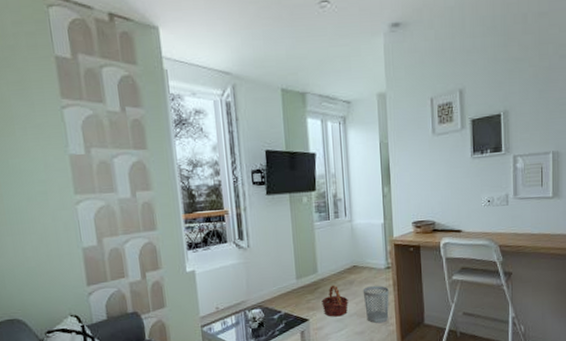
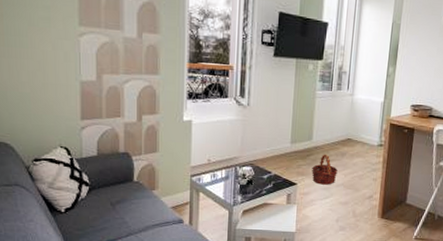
wastebasket: present [362,285,389,324] -> none [352,160,378,197]

